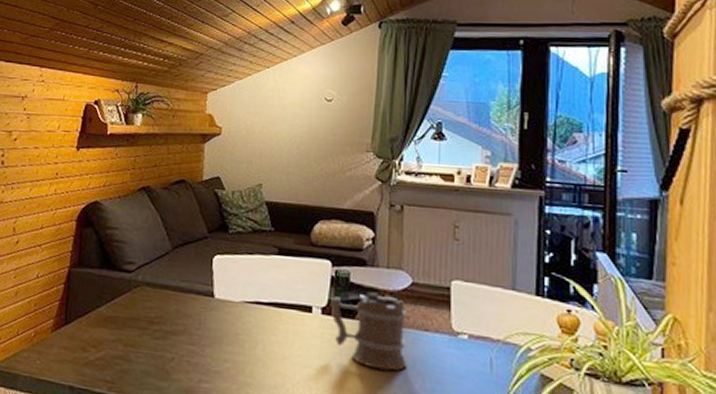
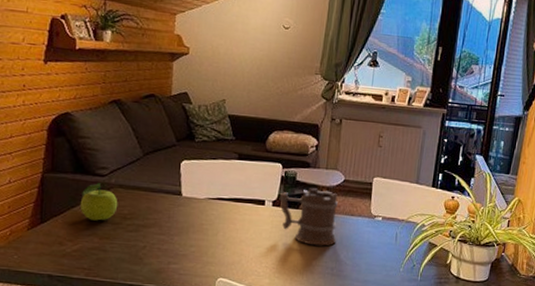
fruit: none [105,280,145,325] -> present [80,183,118,221]

